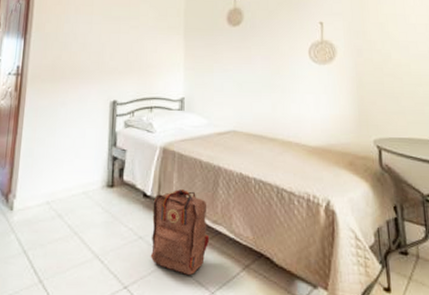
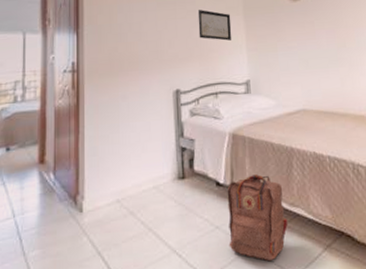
wall art: none [139,26,172,58] -> present [197,10,232,41]

